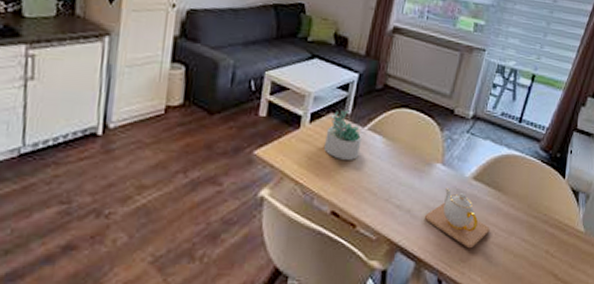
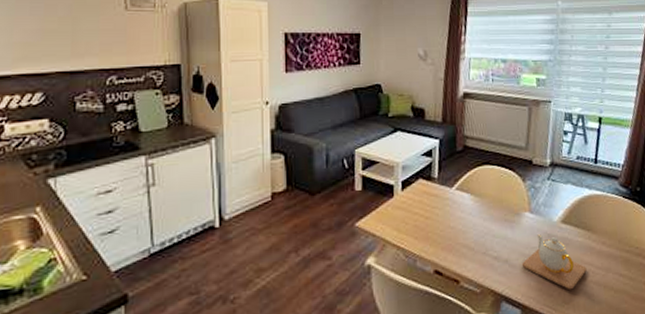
succulent plant: present [324,110,362,160] -> none [418,174,452,221]

